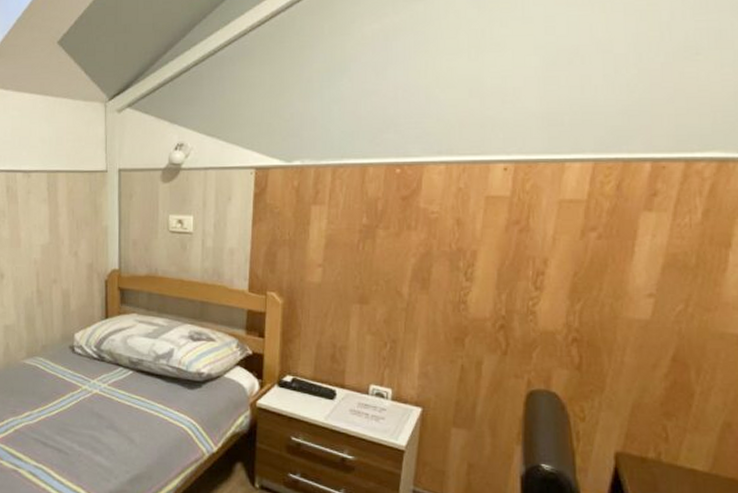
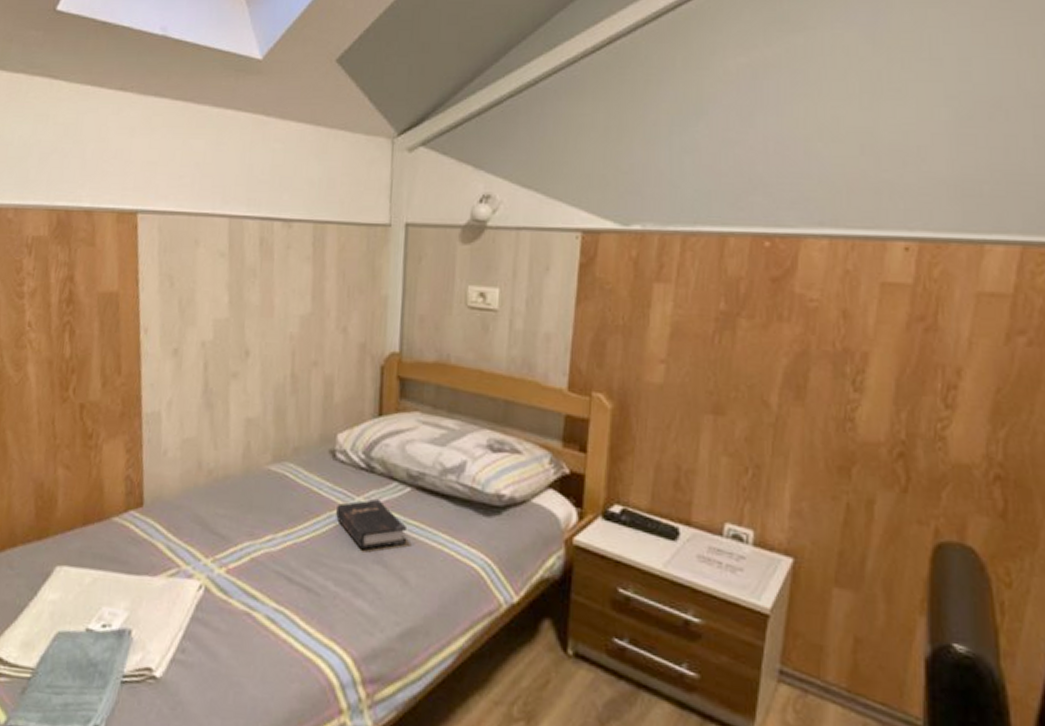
hardback book: none [77,380,132,419] -> present [336,498,408,550]

